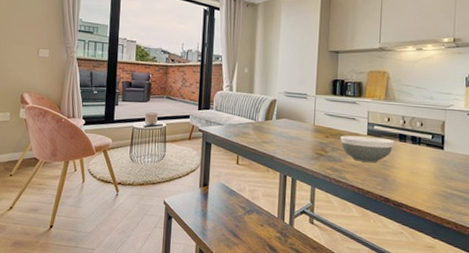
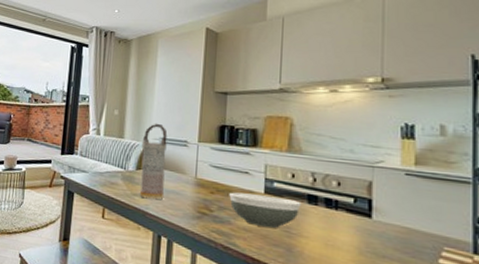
vase: none [269,79,291,146] -> present [140,123,168,200]

